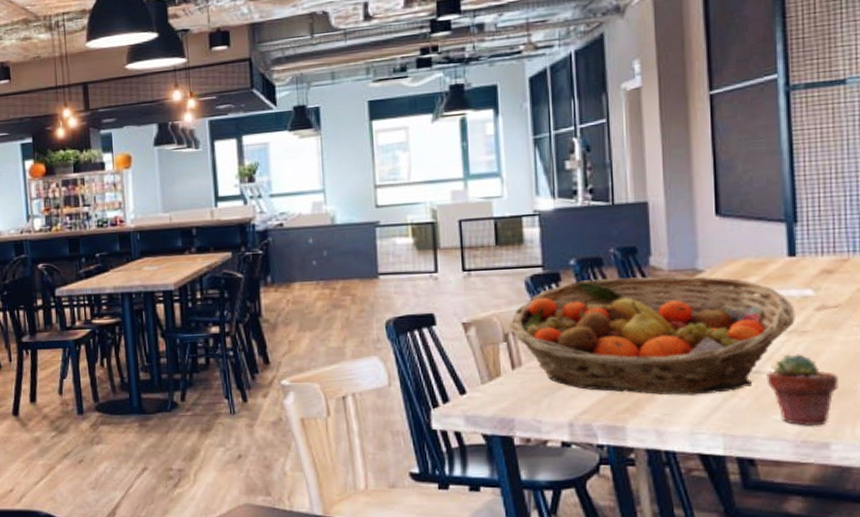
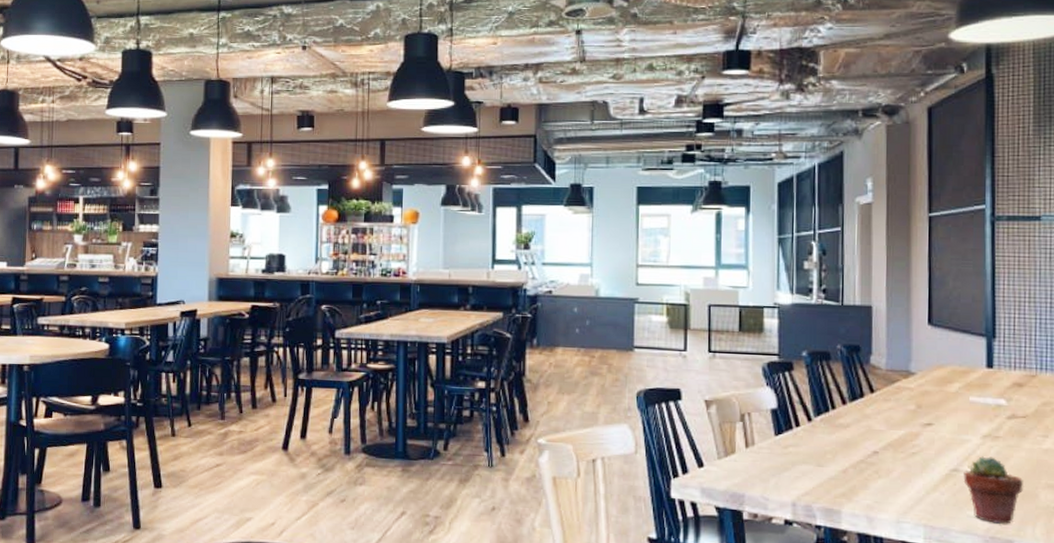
fruit basket: present [509,276,795,395] -> none [746,371,990,487]

